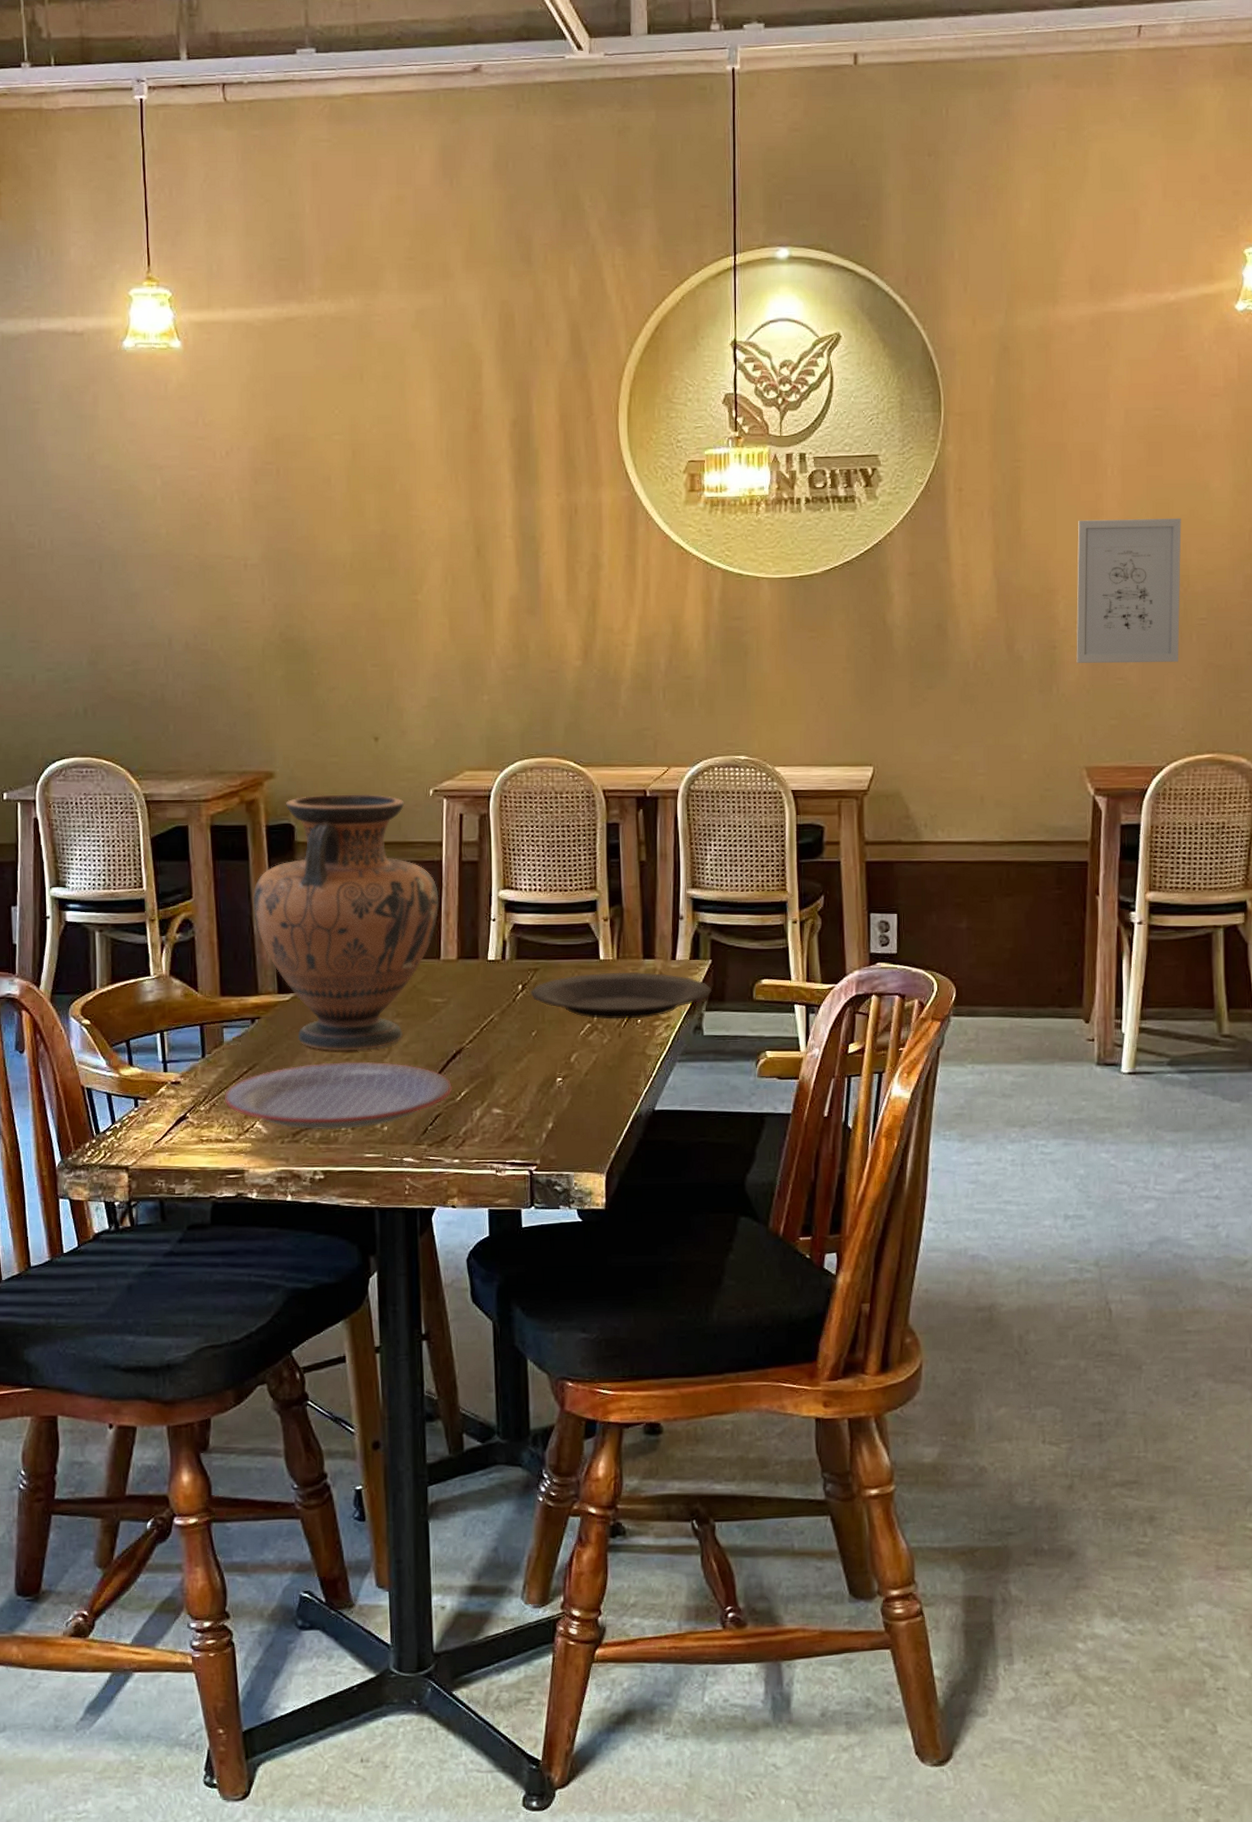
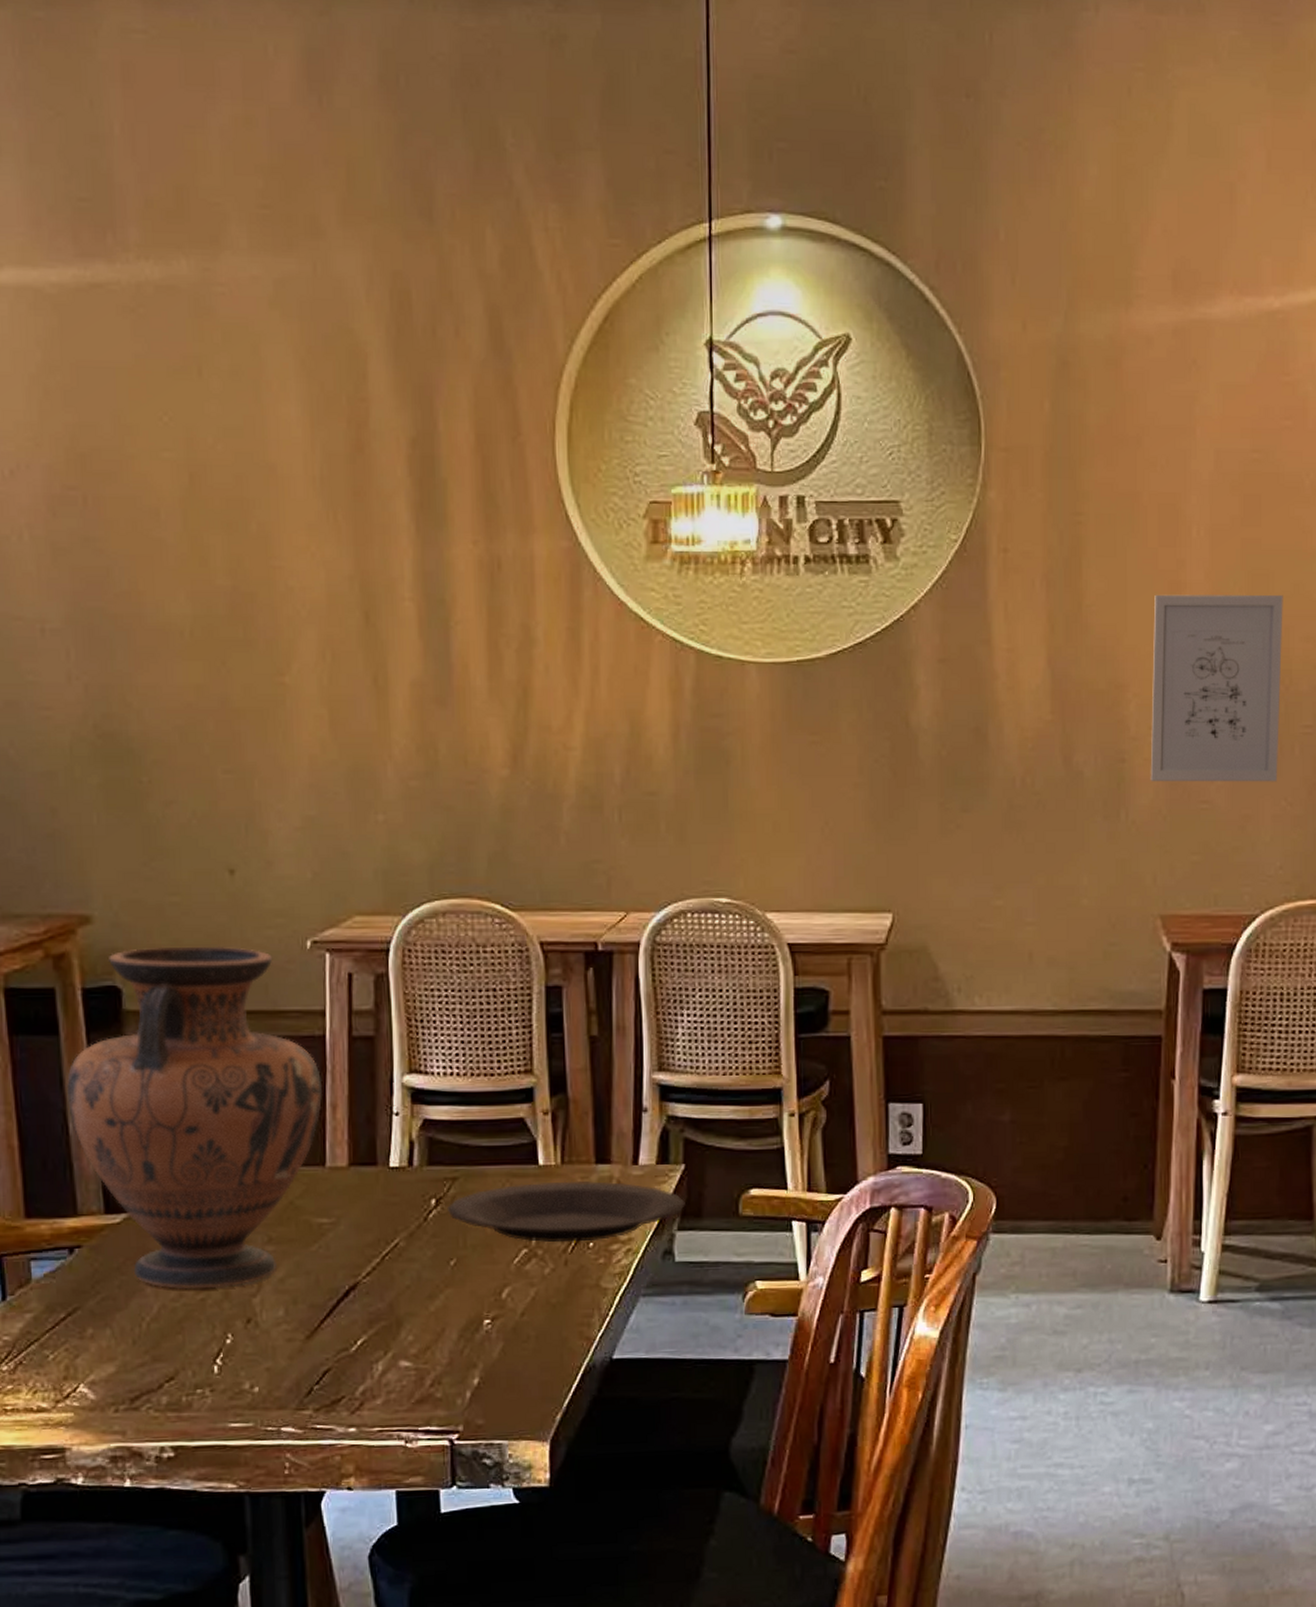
plate: present [225,1062,452,1130] -> none [35,1303,345,1393]

